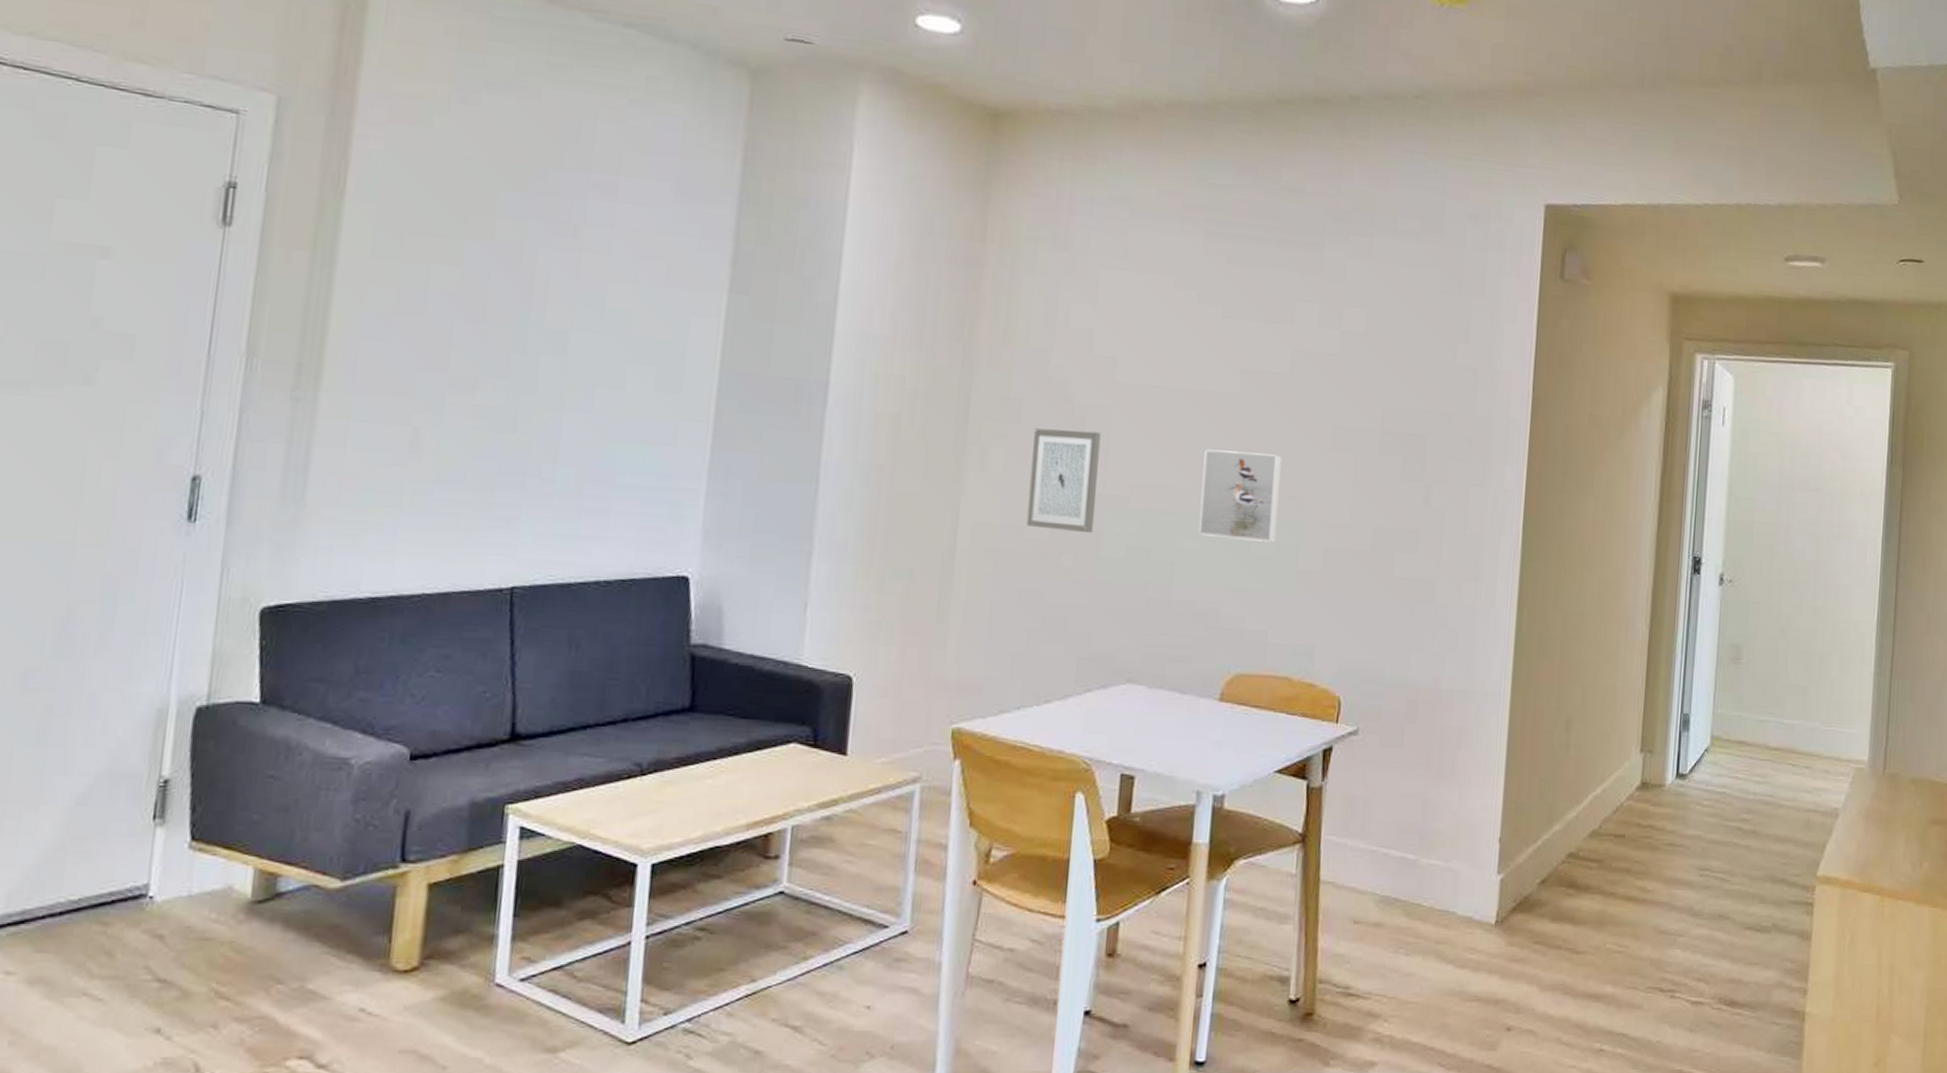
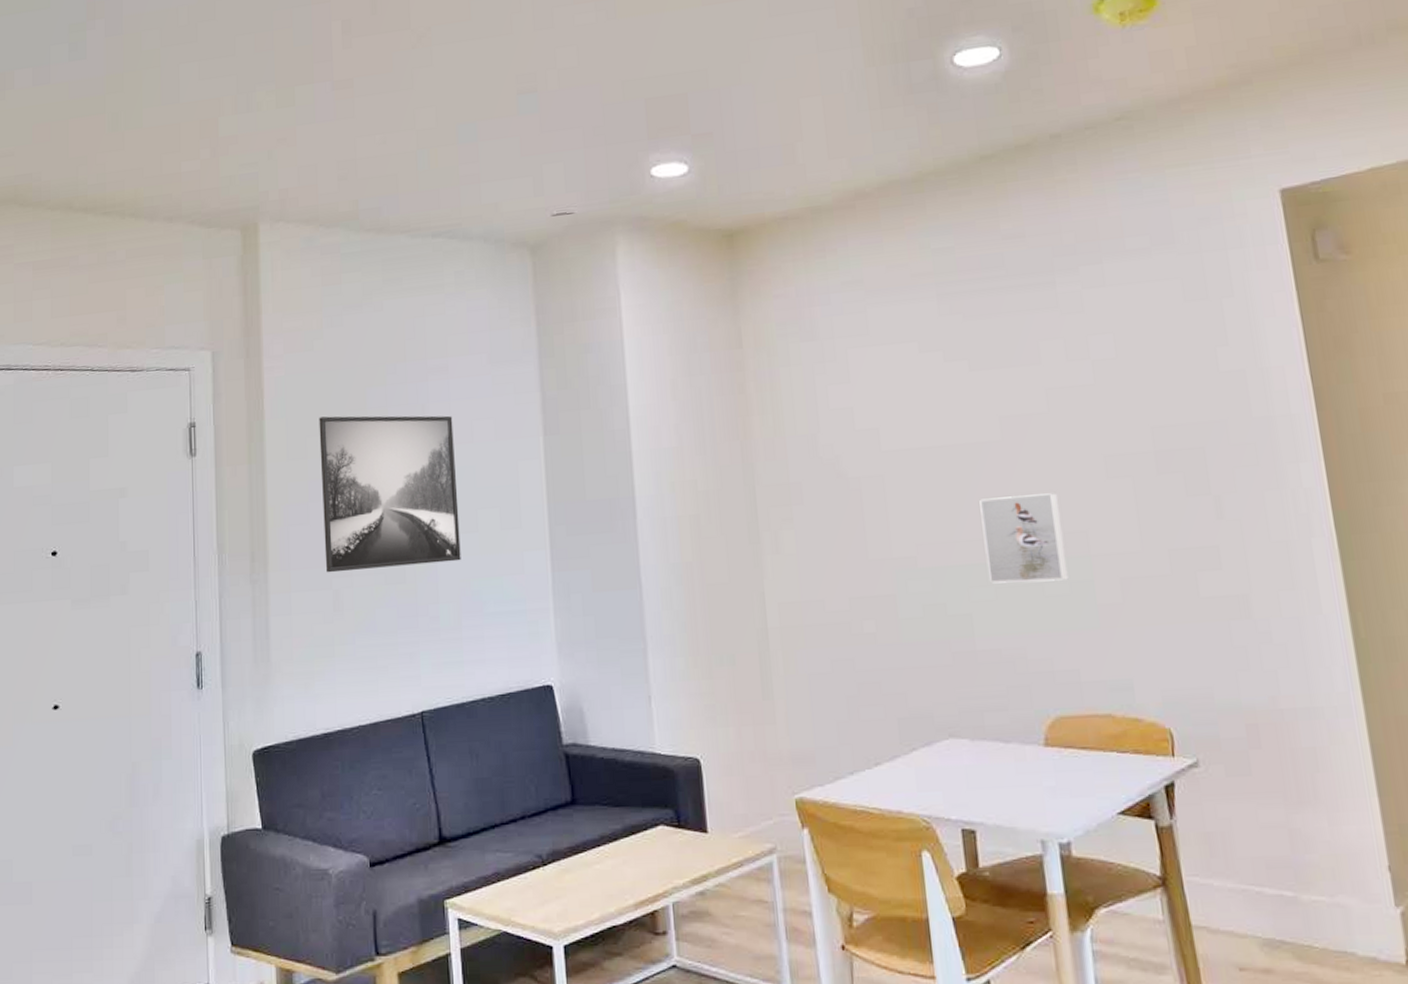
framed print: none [405,212,614,419] -> present [319,415,461,573]
wall art: present [1026,428,1101,534] -> none [817,500,889,599]

